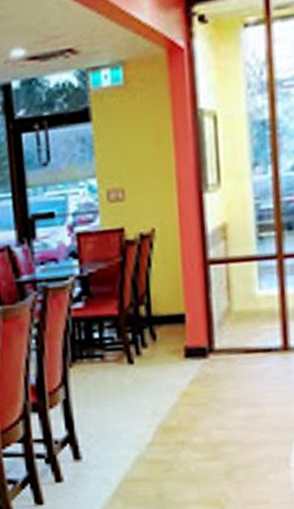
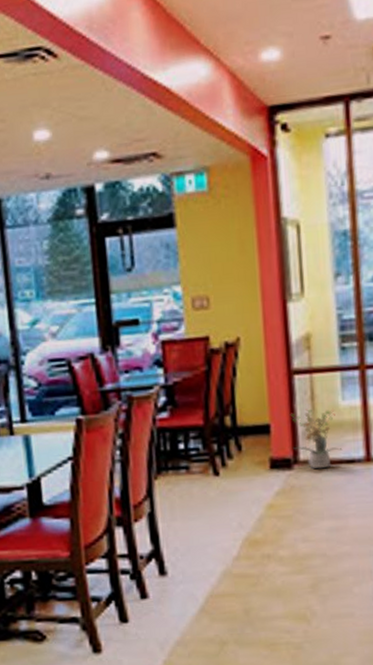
potted plant: none [202,298,259,358] -> present [287,409,343,470]

